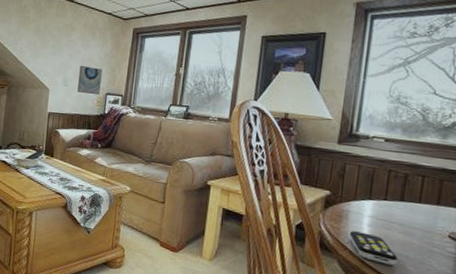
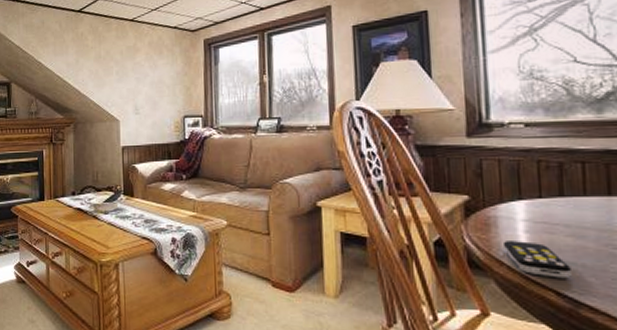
wall art: present [77,65,102,95] -> none [150,88,176,120]

